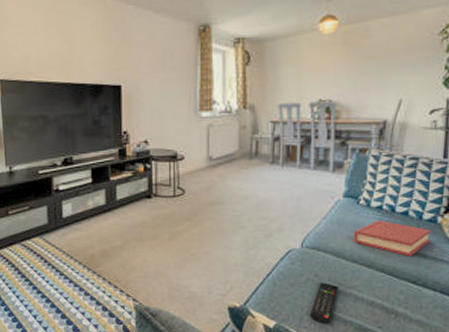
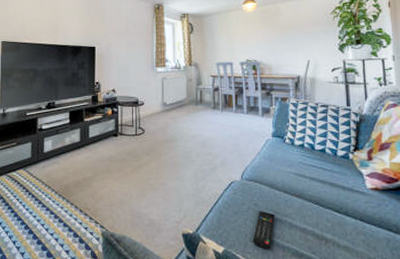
hardback book: present [354,221,431,256] -> none [284,157,346,188]

